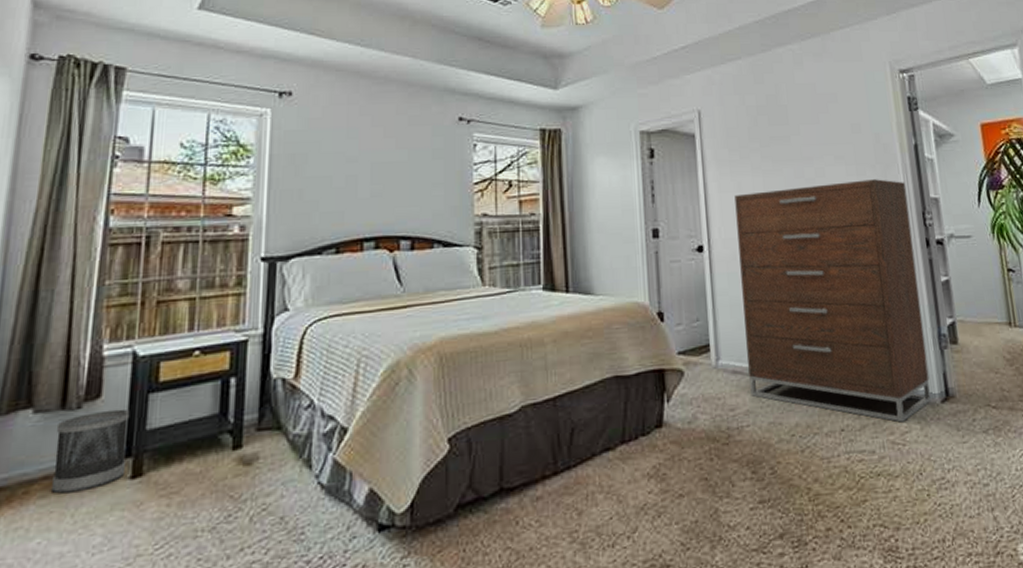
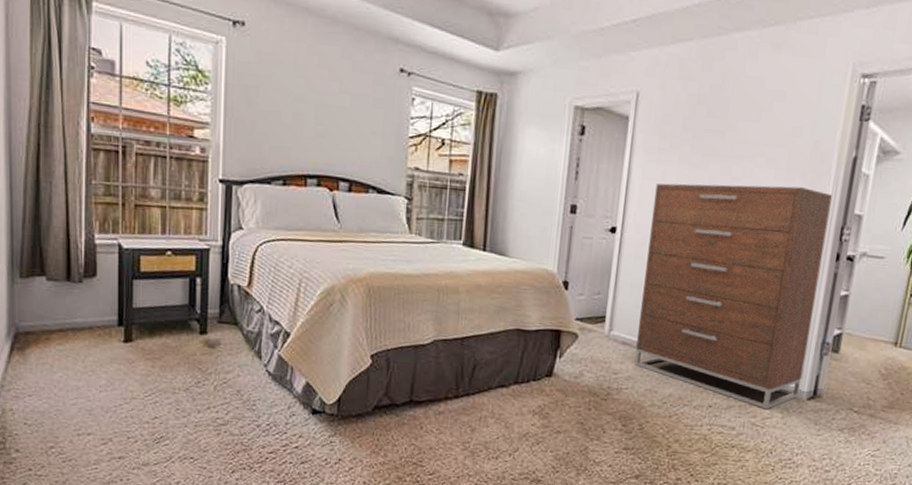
wastebasket: present [52,408,130,494] -> none [66,287,120,345]

